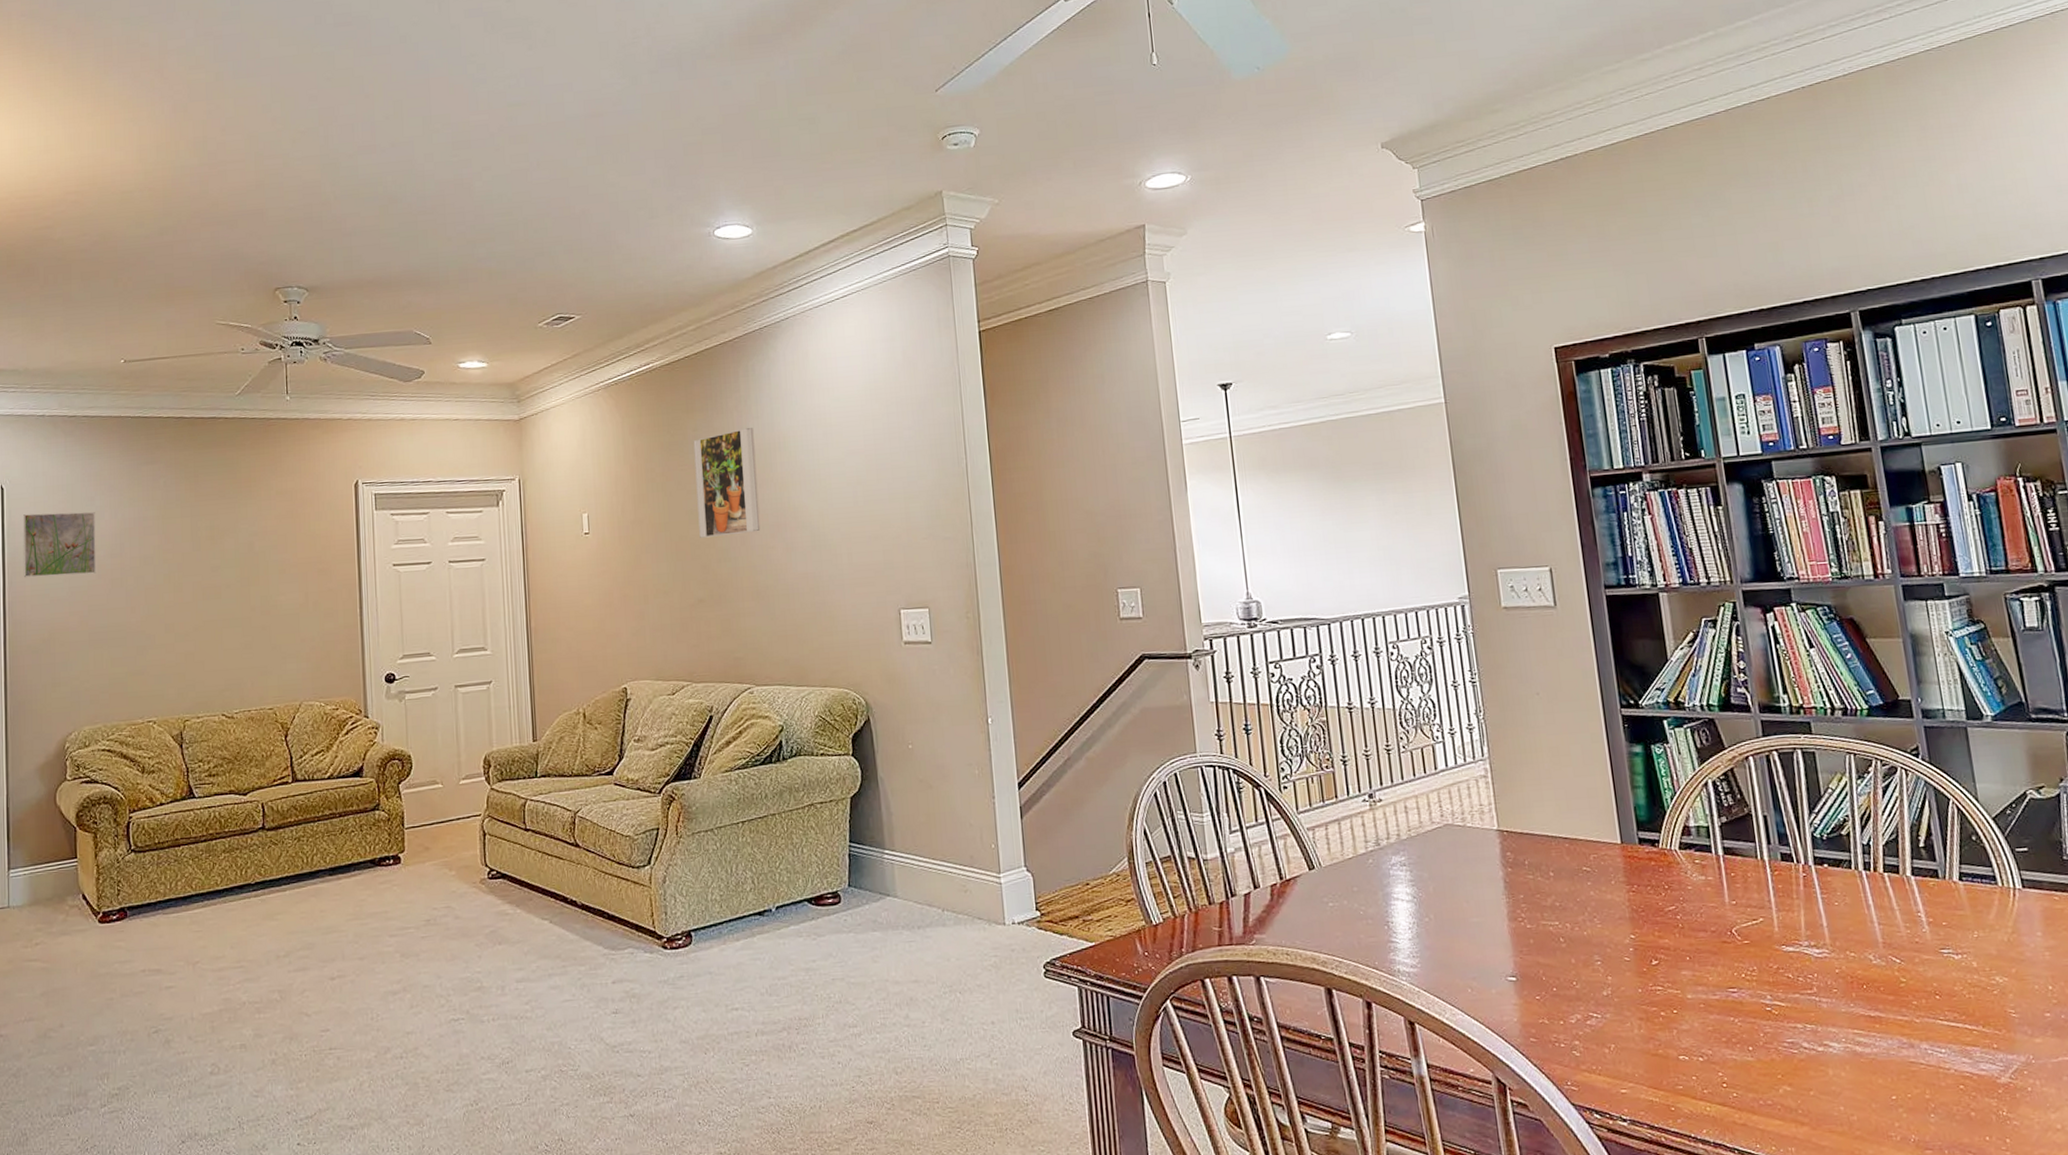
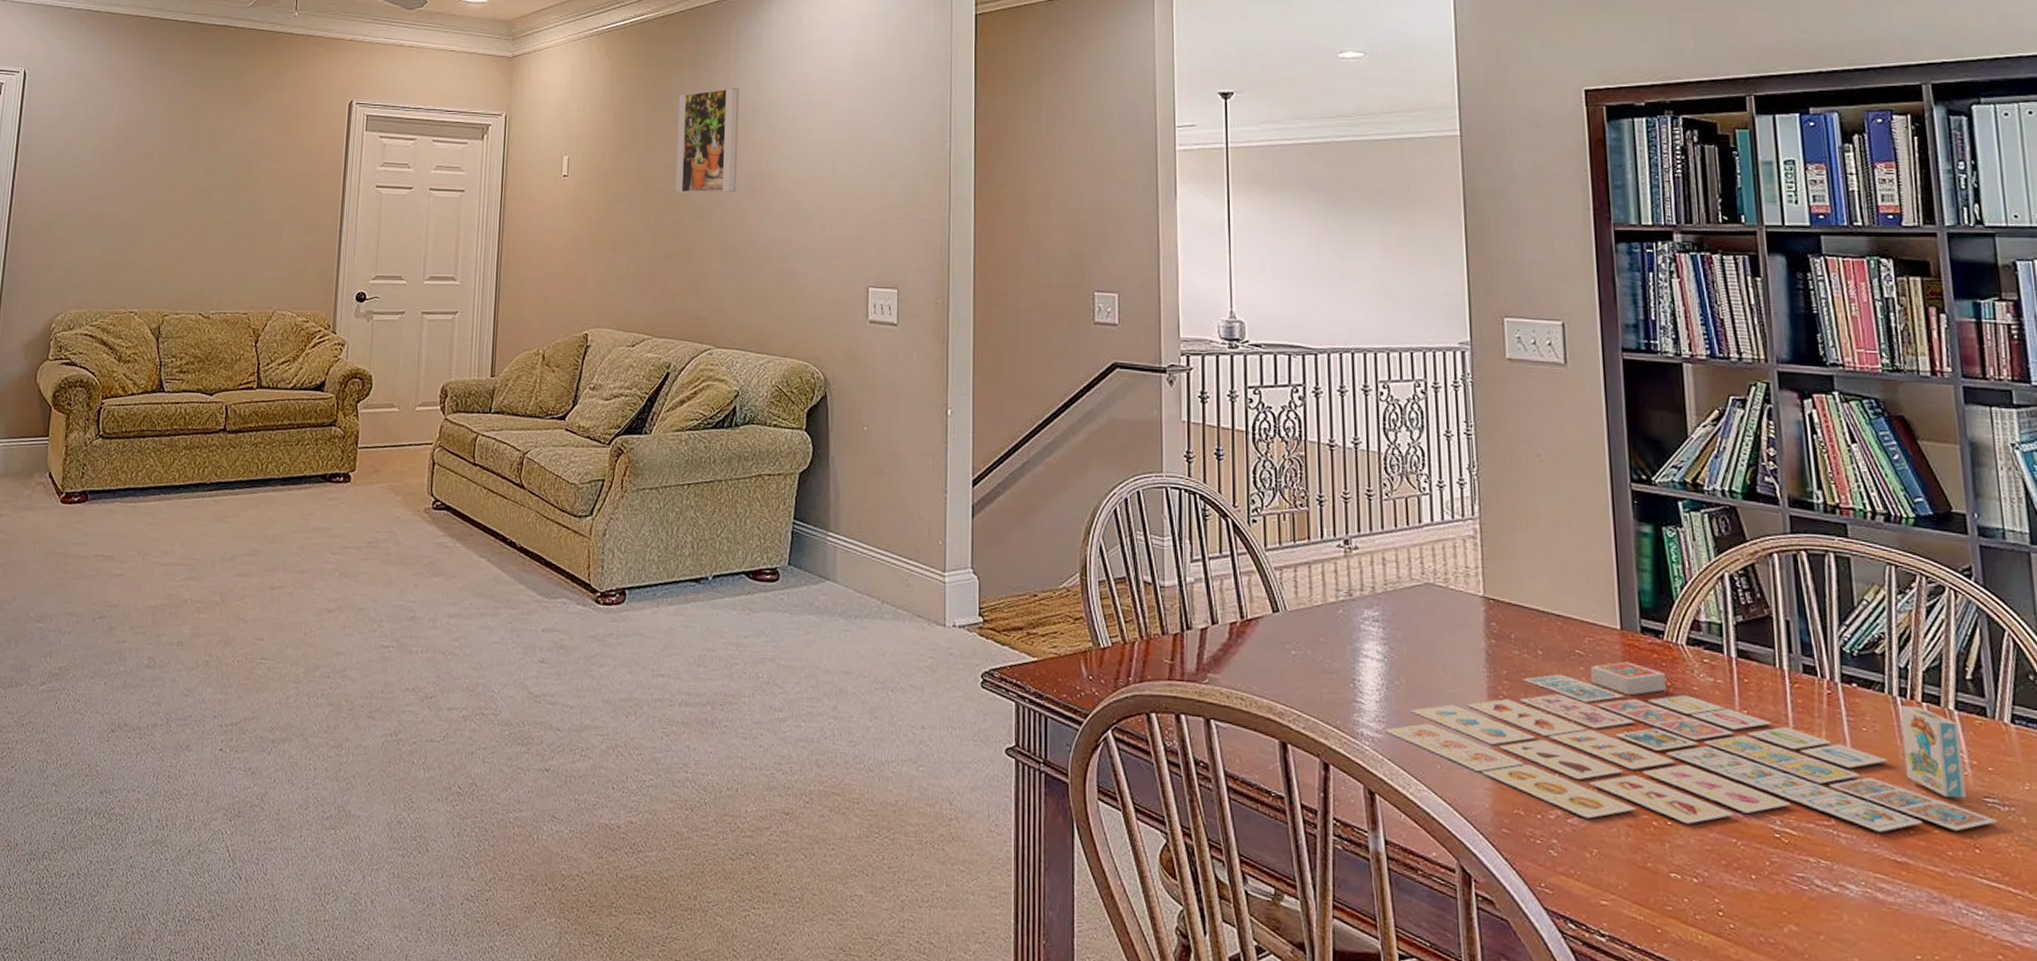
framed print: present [22,511,97,578] -> none [33,100,106,163]
board game: none [1417,872,1953,1018] -> present [1383,662,1998,832]

